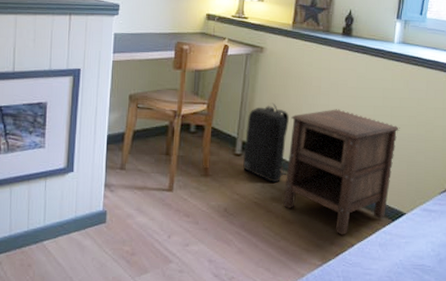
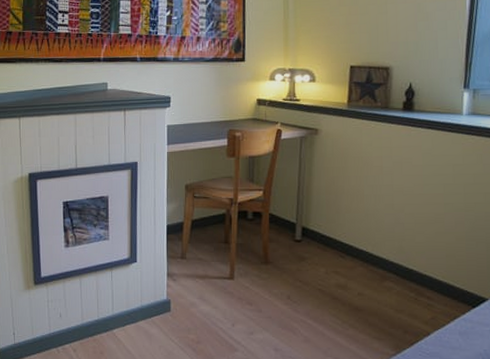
backpack: present [243,102,289,183] -> none [304,185,352,269]
nightstand: present [283,109,400,235] -> none [349,189,476,323]

